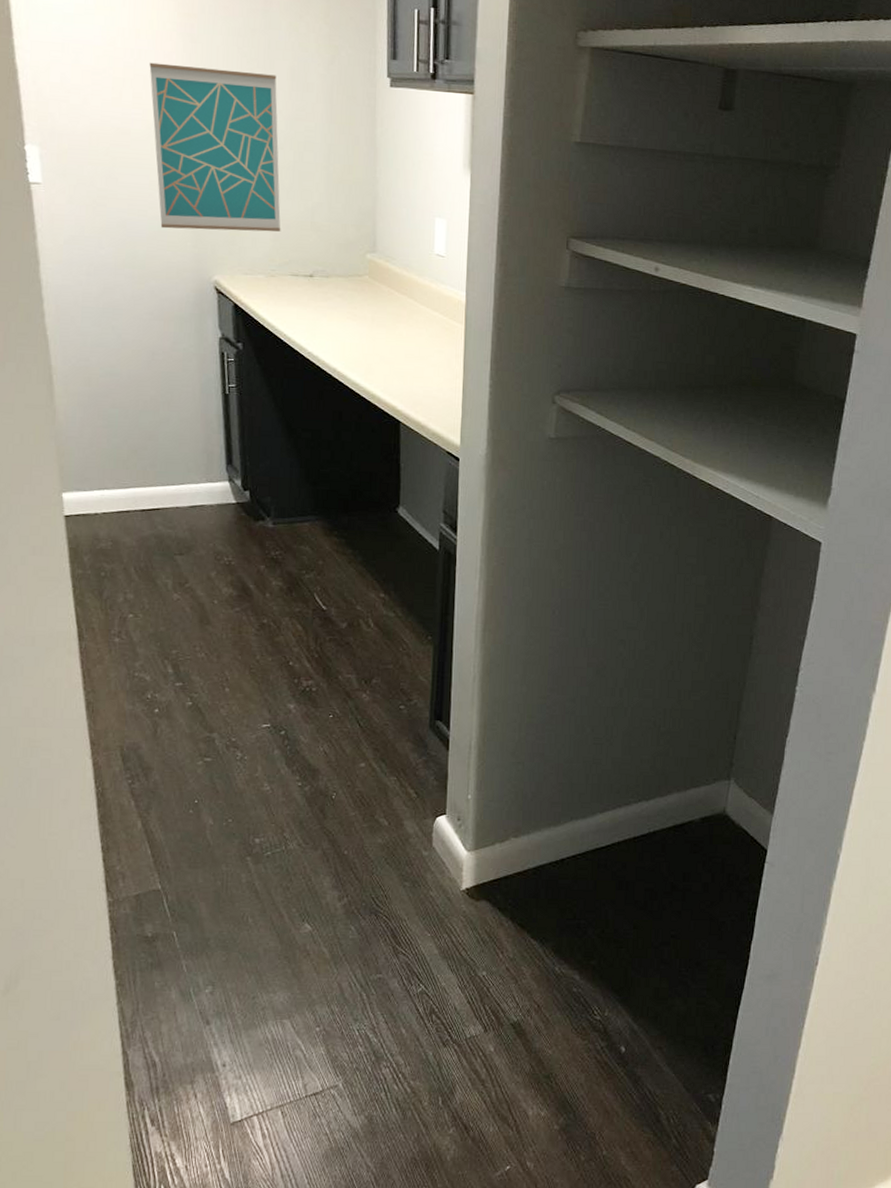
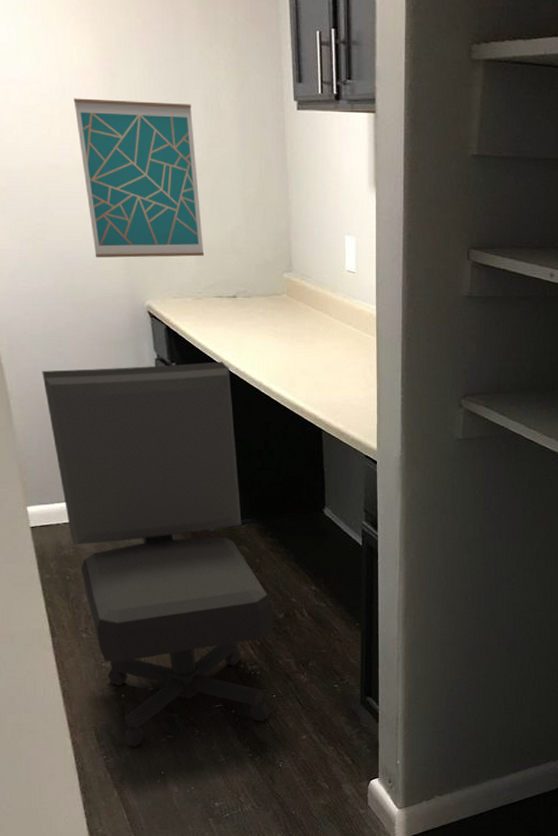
office chair: none [91,343,336,772] -> present [42,361,274,748]

